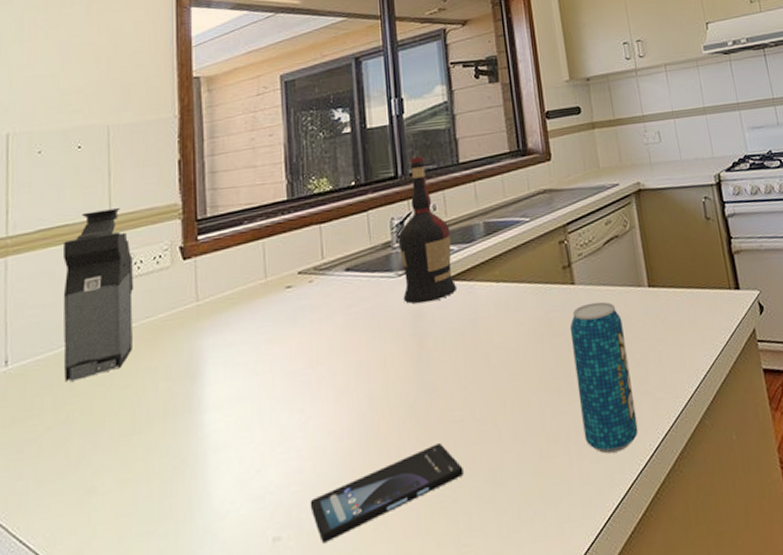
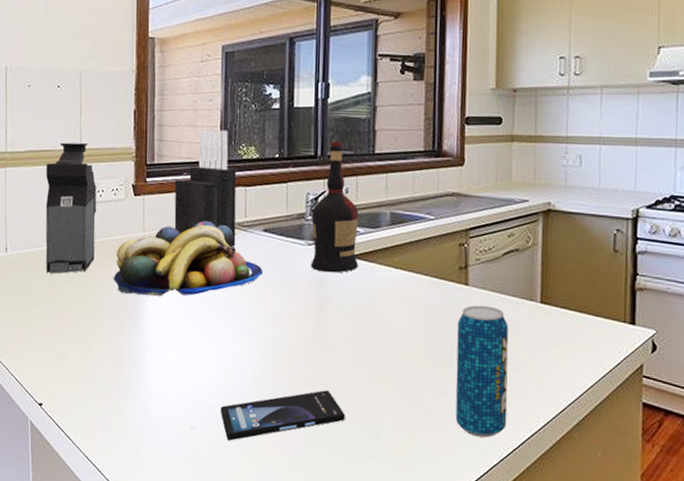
fruit bowl: none [159,271,350,385] -> present [113,220,264,297]
knife block: none [234,165,313,297] -> present [174,129,237,247]

